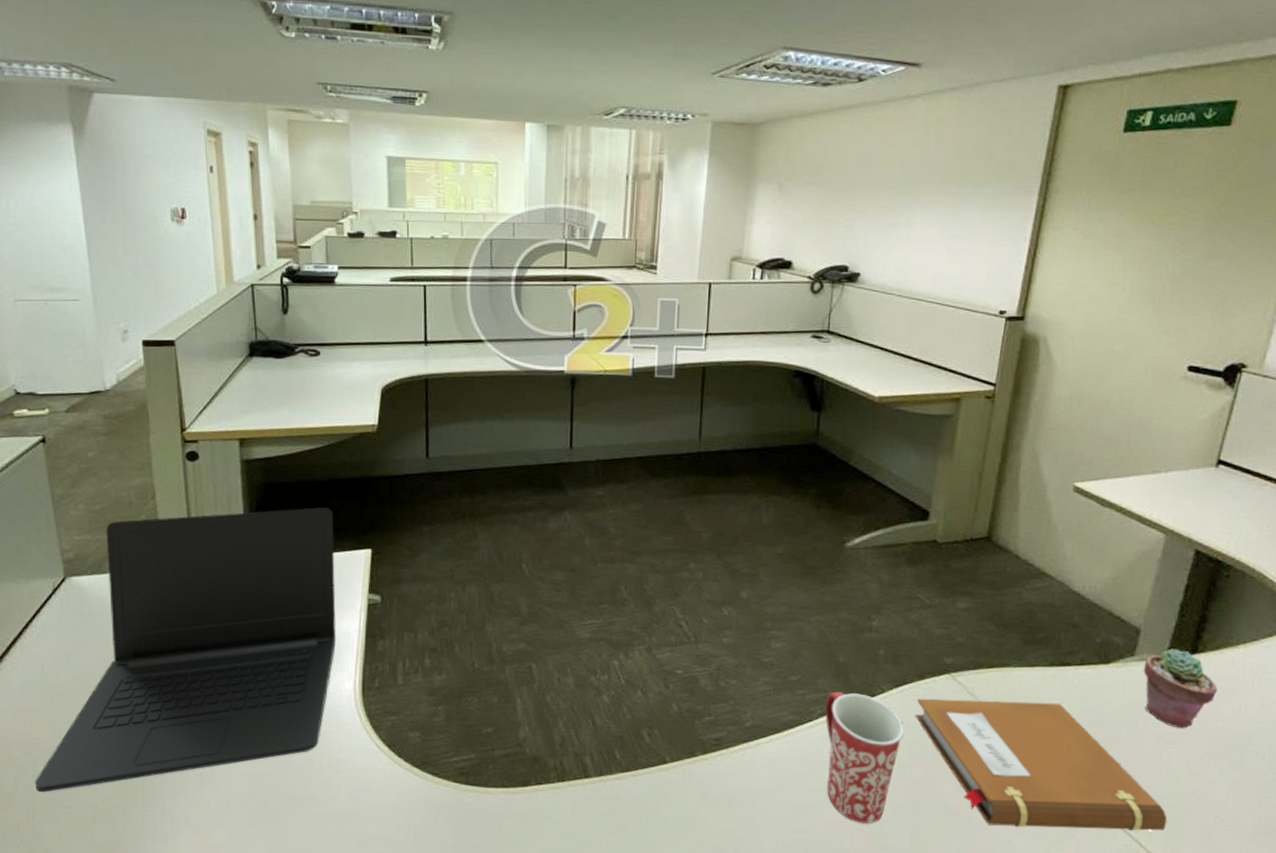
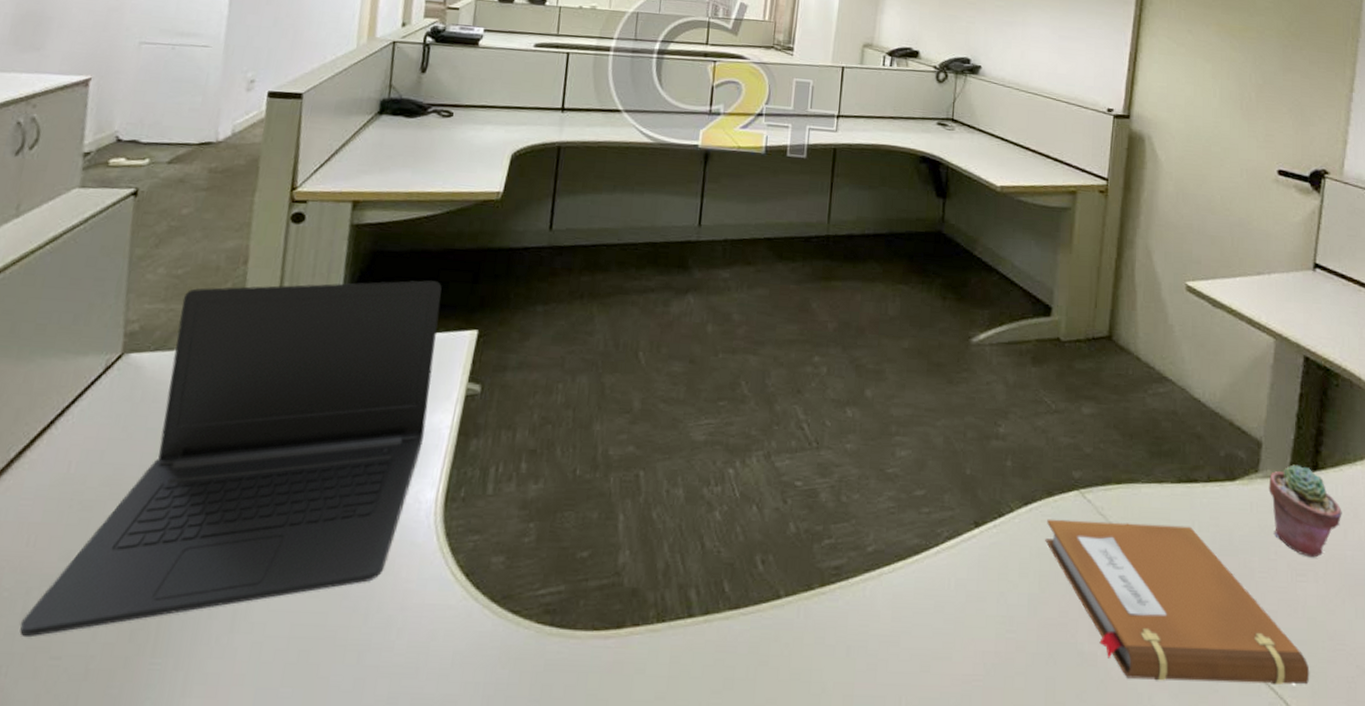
mug: present [825,691,904,823] -> none [952,510,1035,677]

